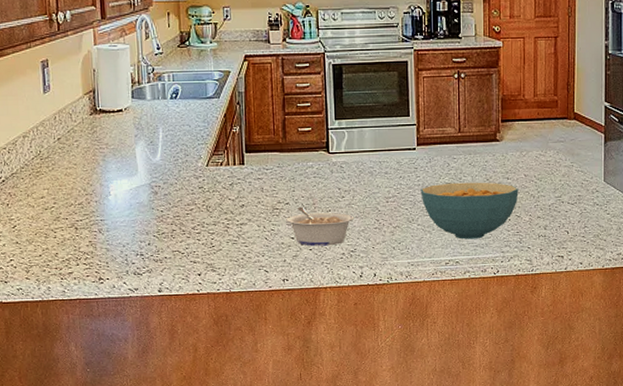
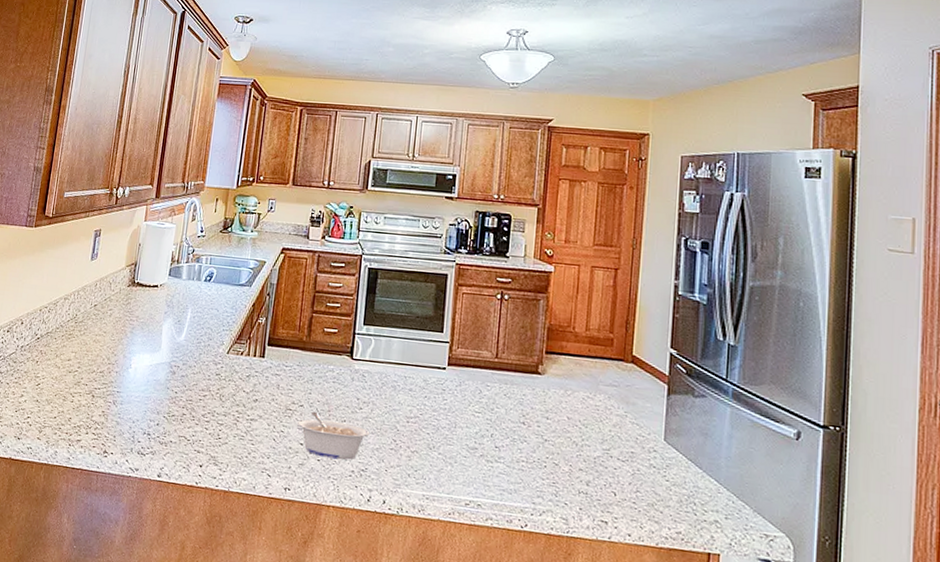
cereal bowl: present [420,182,519,240] -> none [445,411,559,483]

